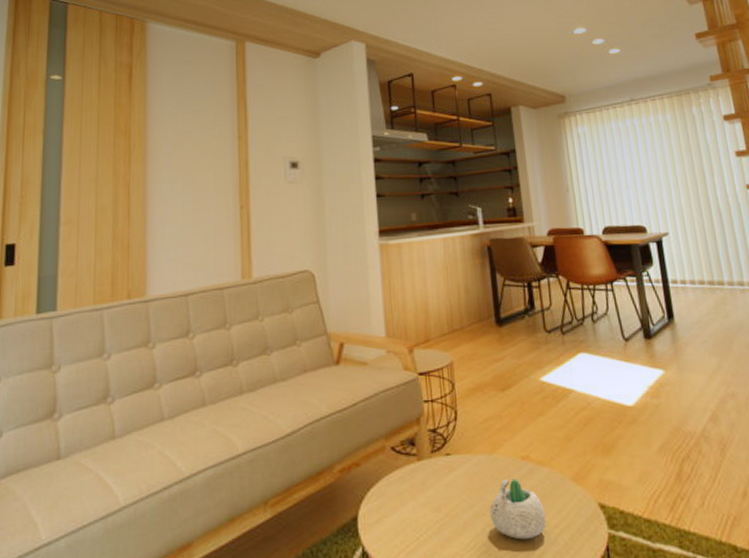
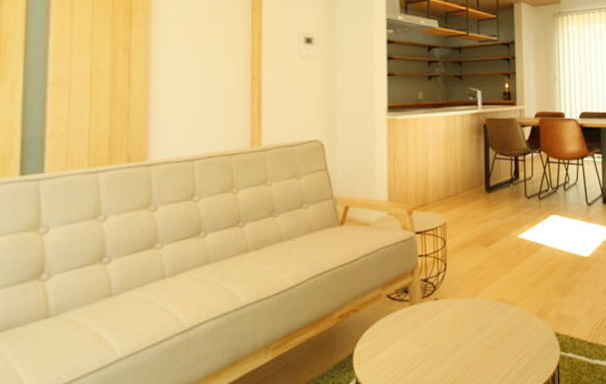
succulent planter: present [489,478,546,540] -> none [467,316,512,364]

